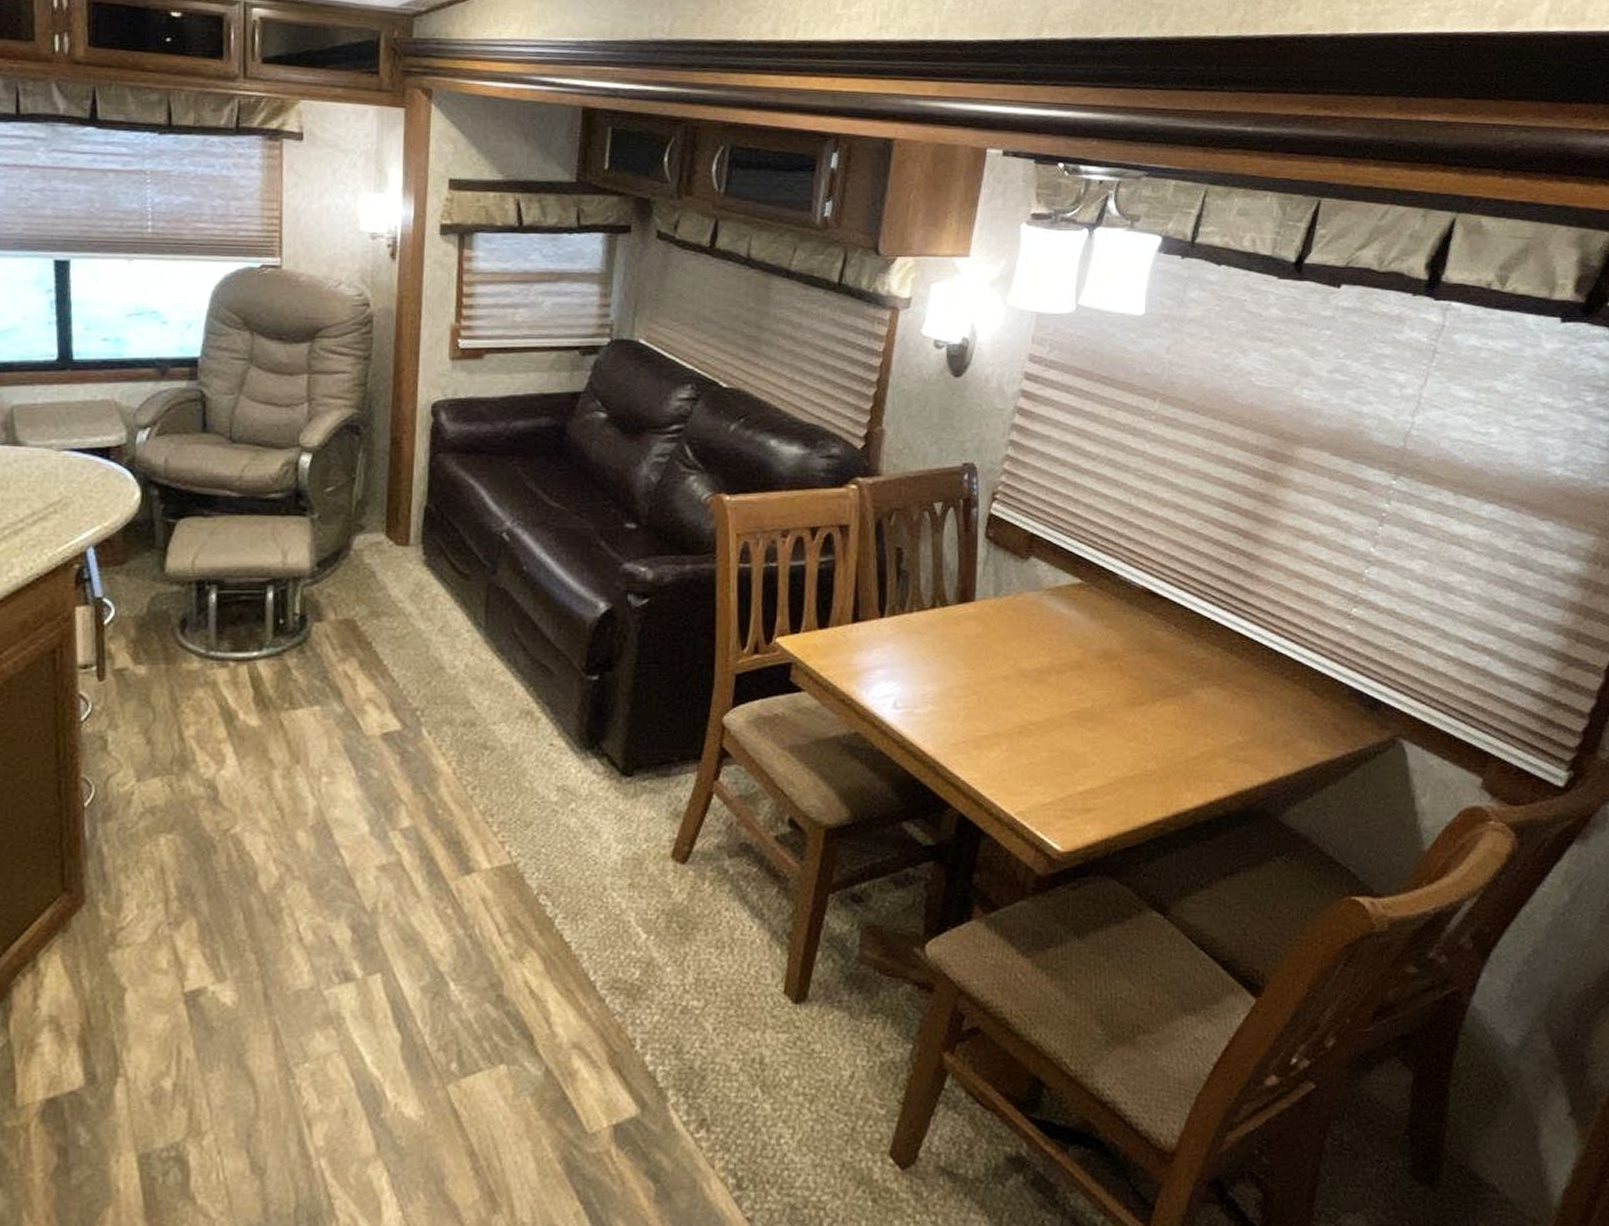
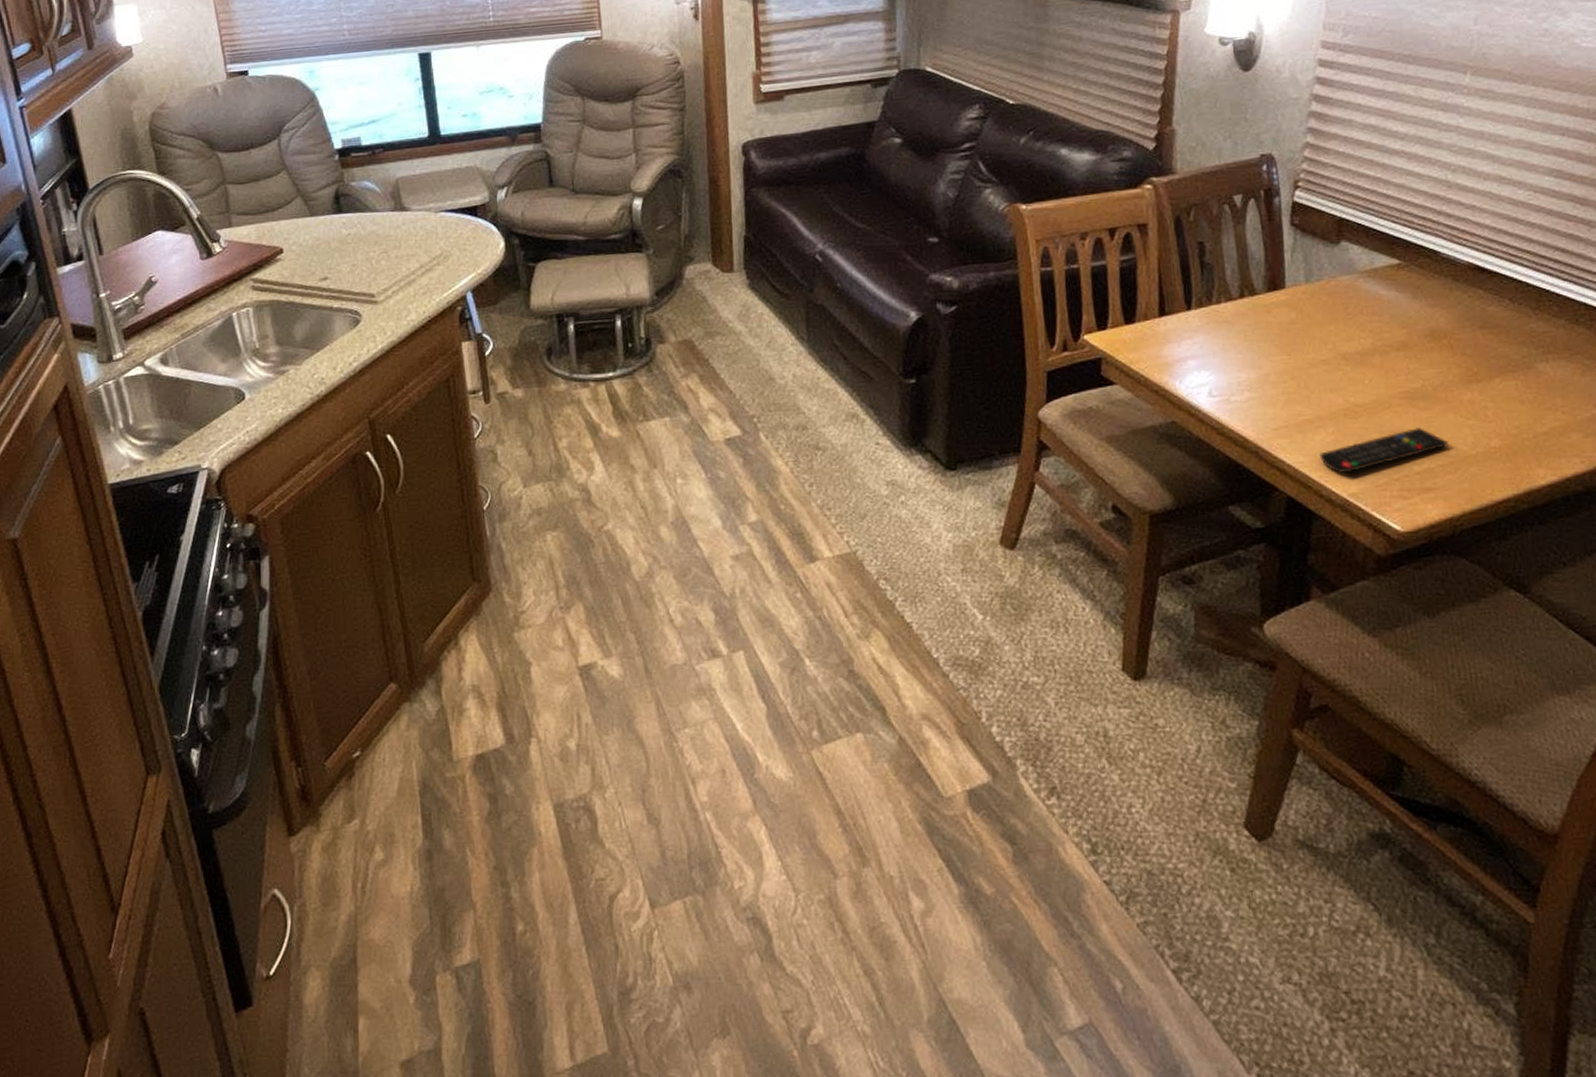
remote control: none [993,748,1110,792] -> present [1320,428,1449,474]

